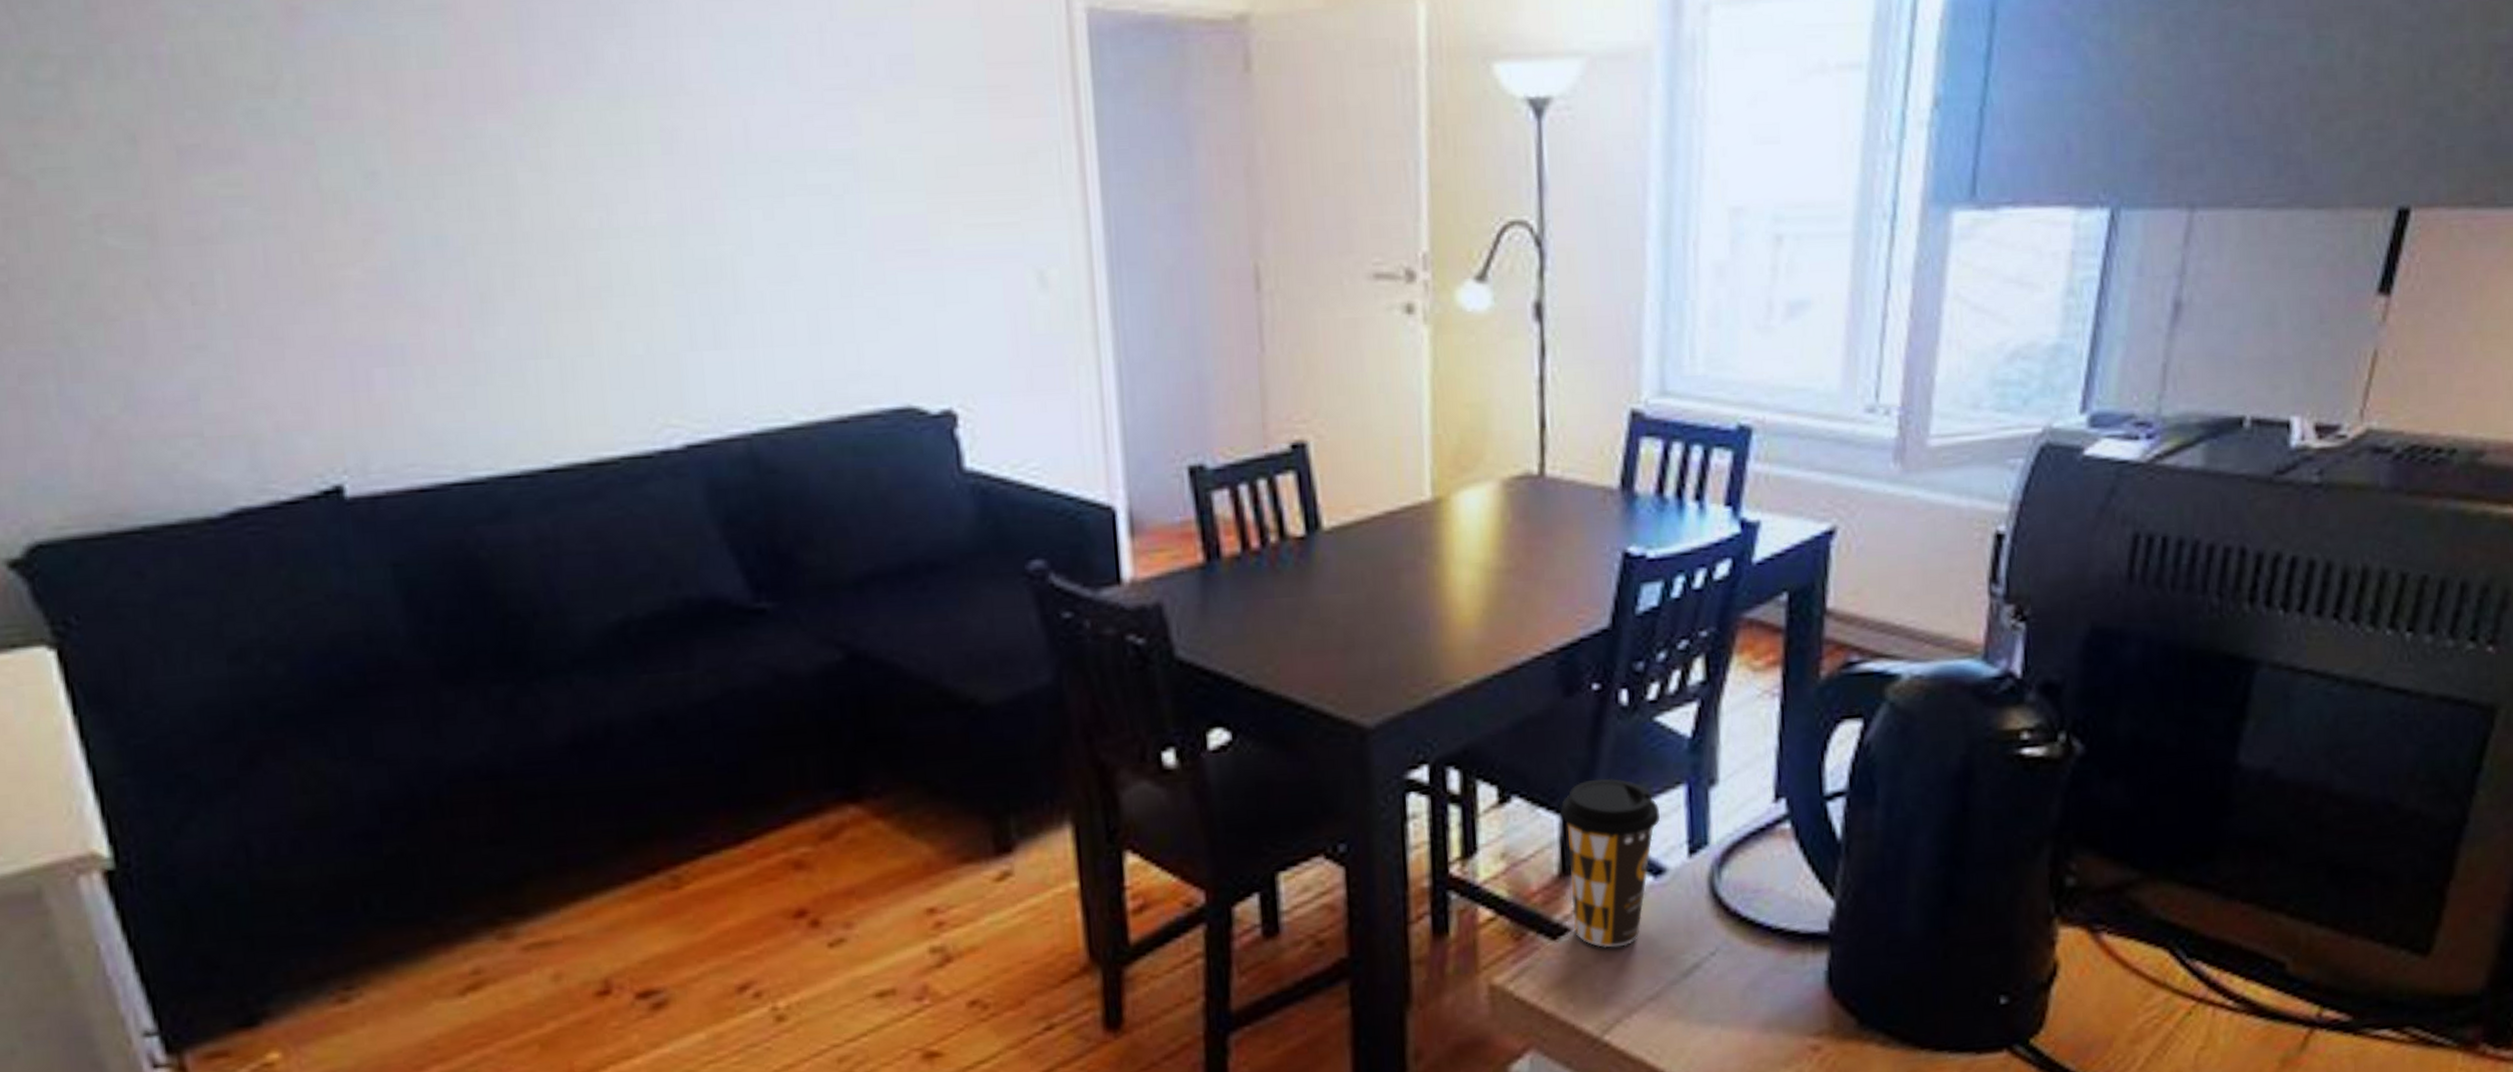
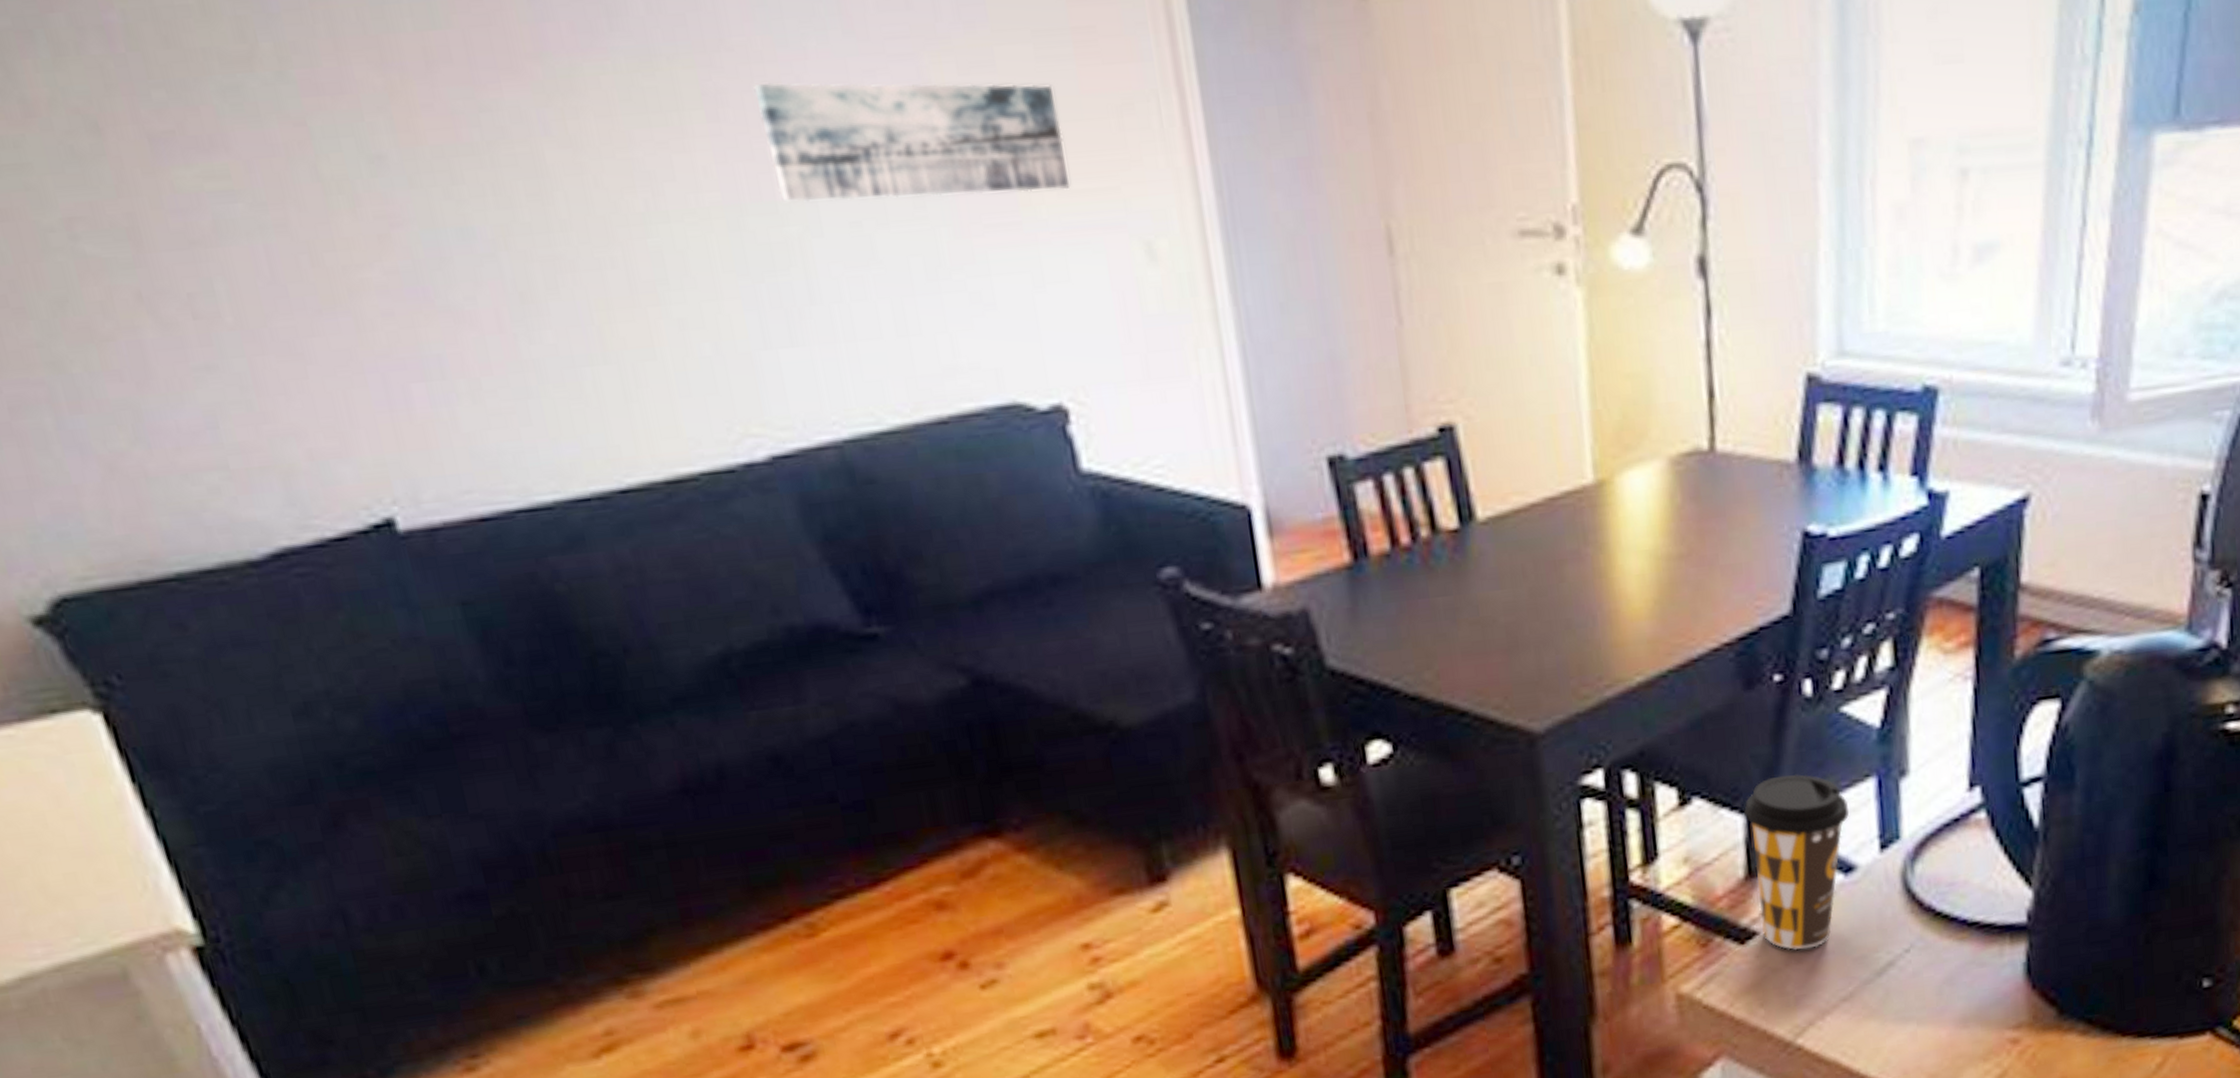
wall art: none [706,123,976,225] -> present [753,82,1070,202]

